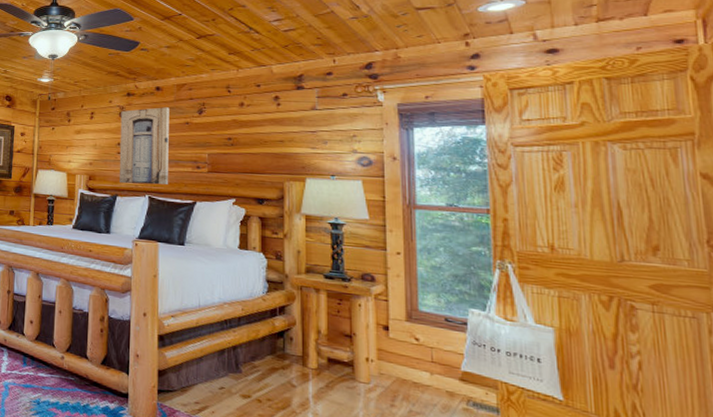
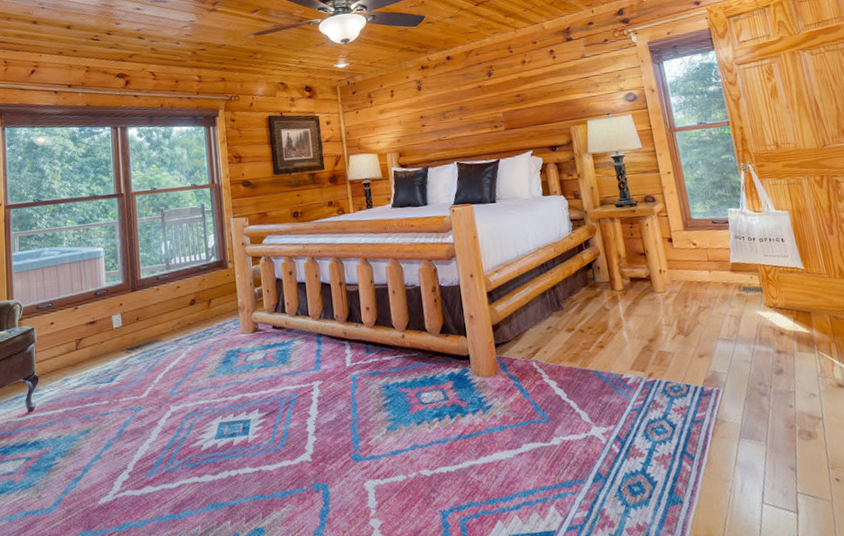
wall art: present [119,107,169,185] -> none [418,74,472,155]

